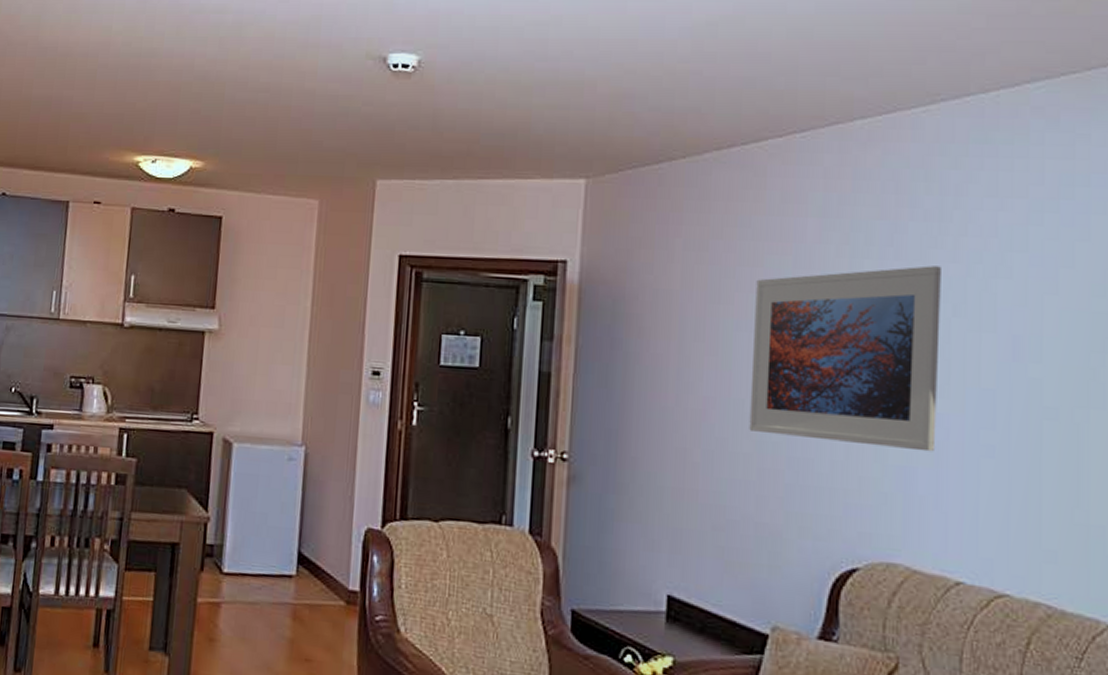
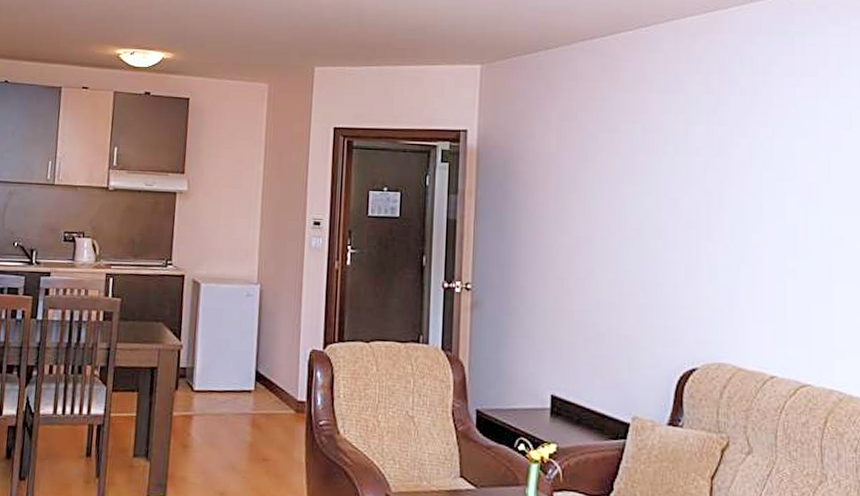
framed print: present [749,265,941,452] -> none [611,130,754,275]

